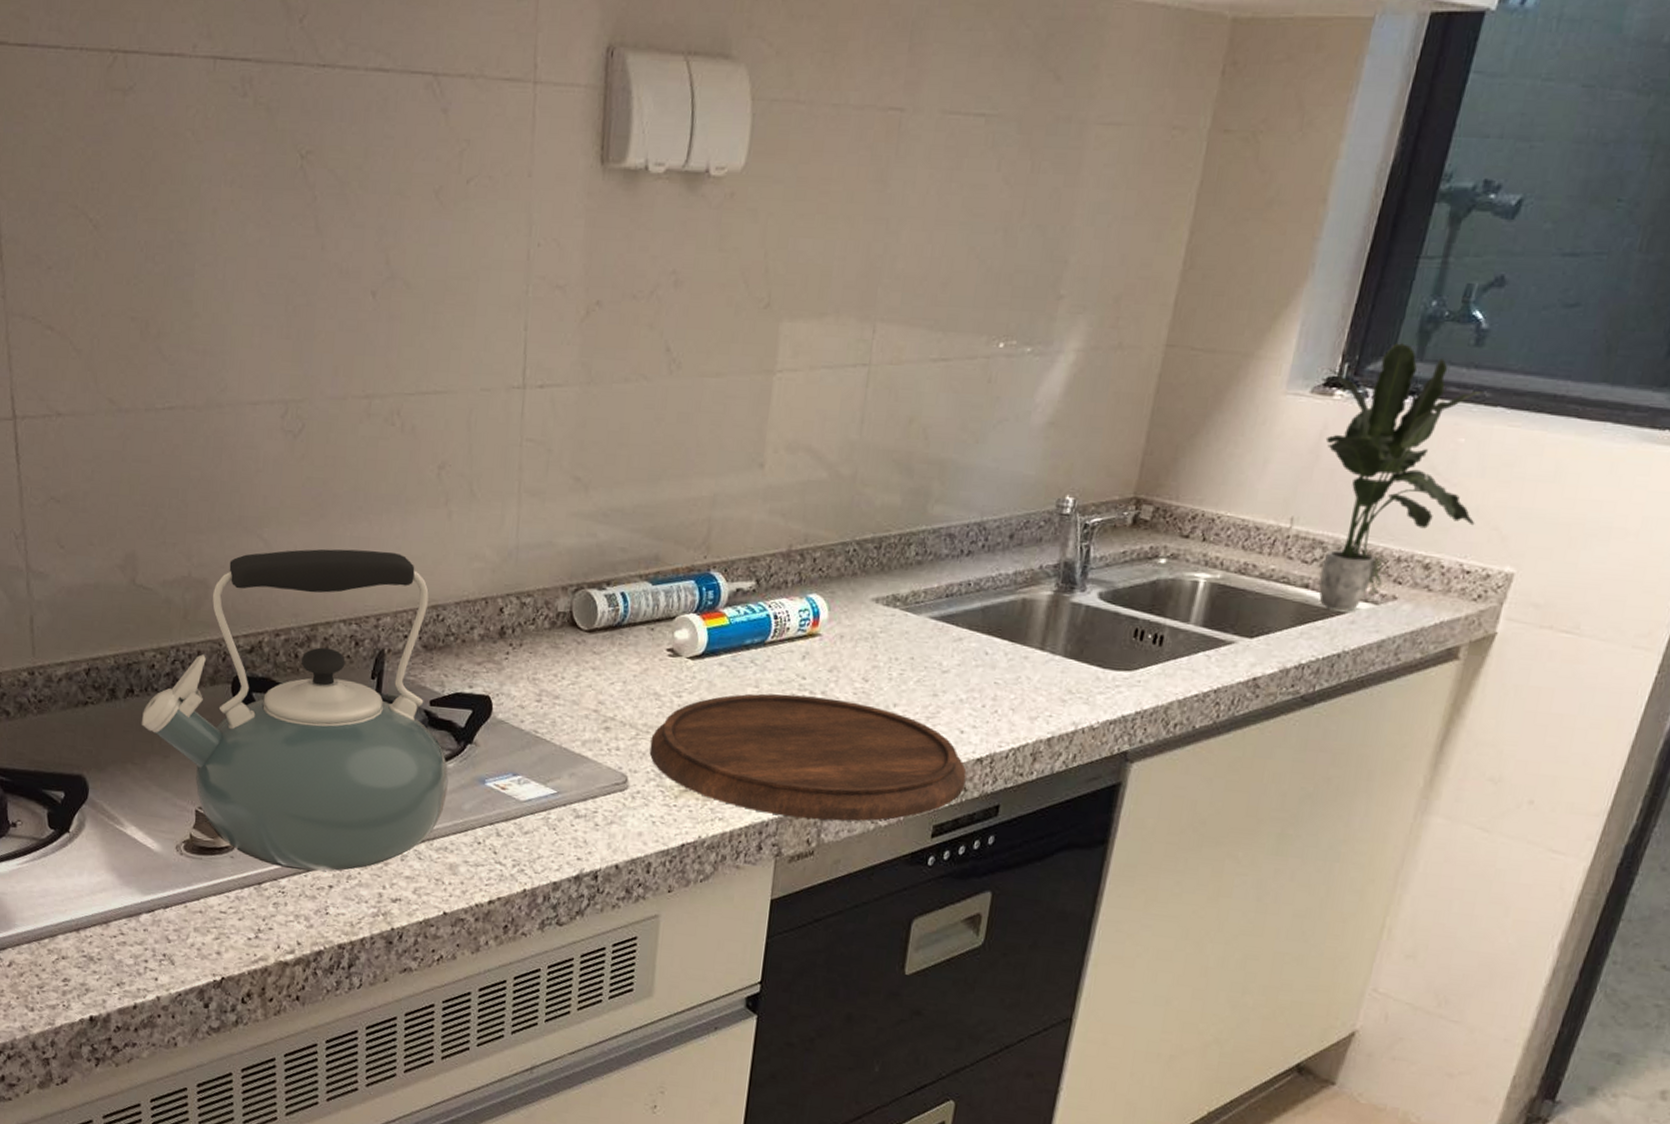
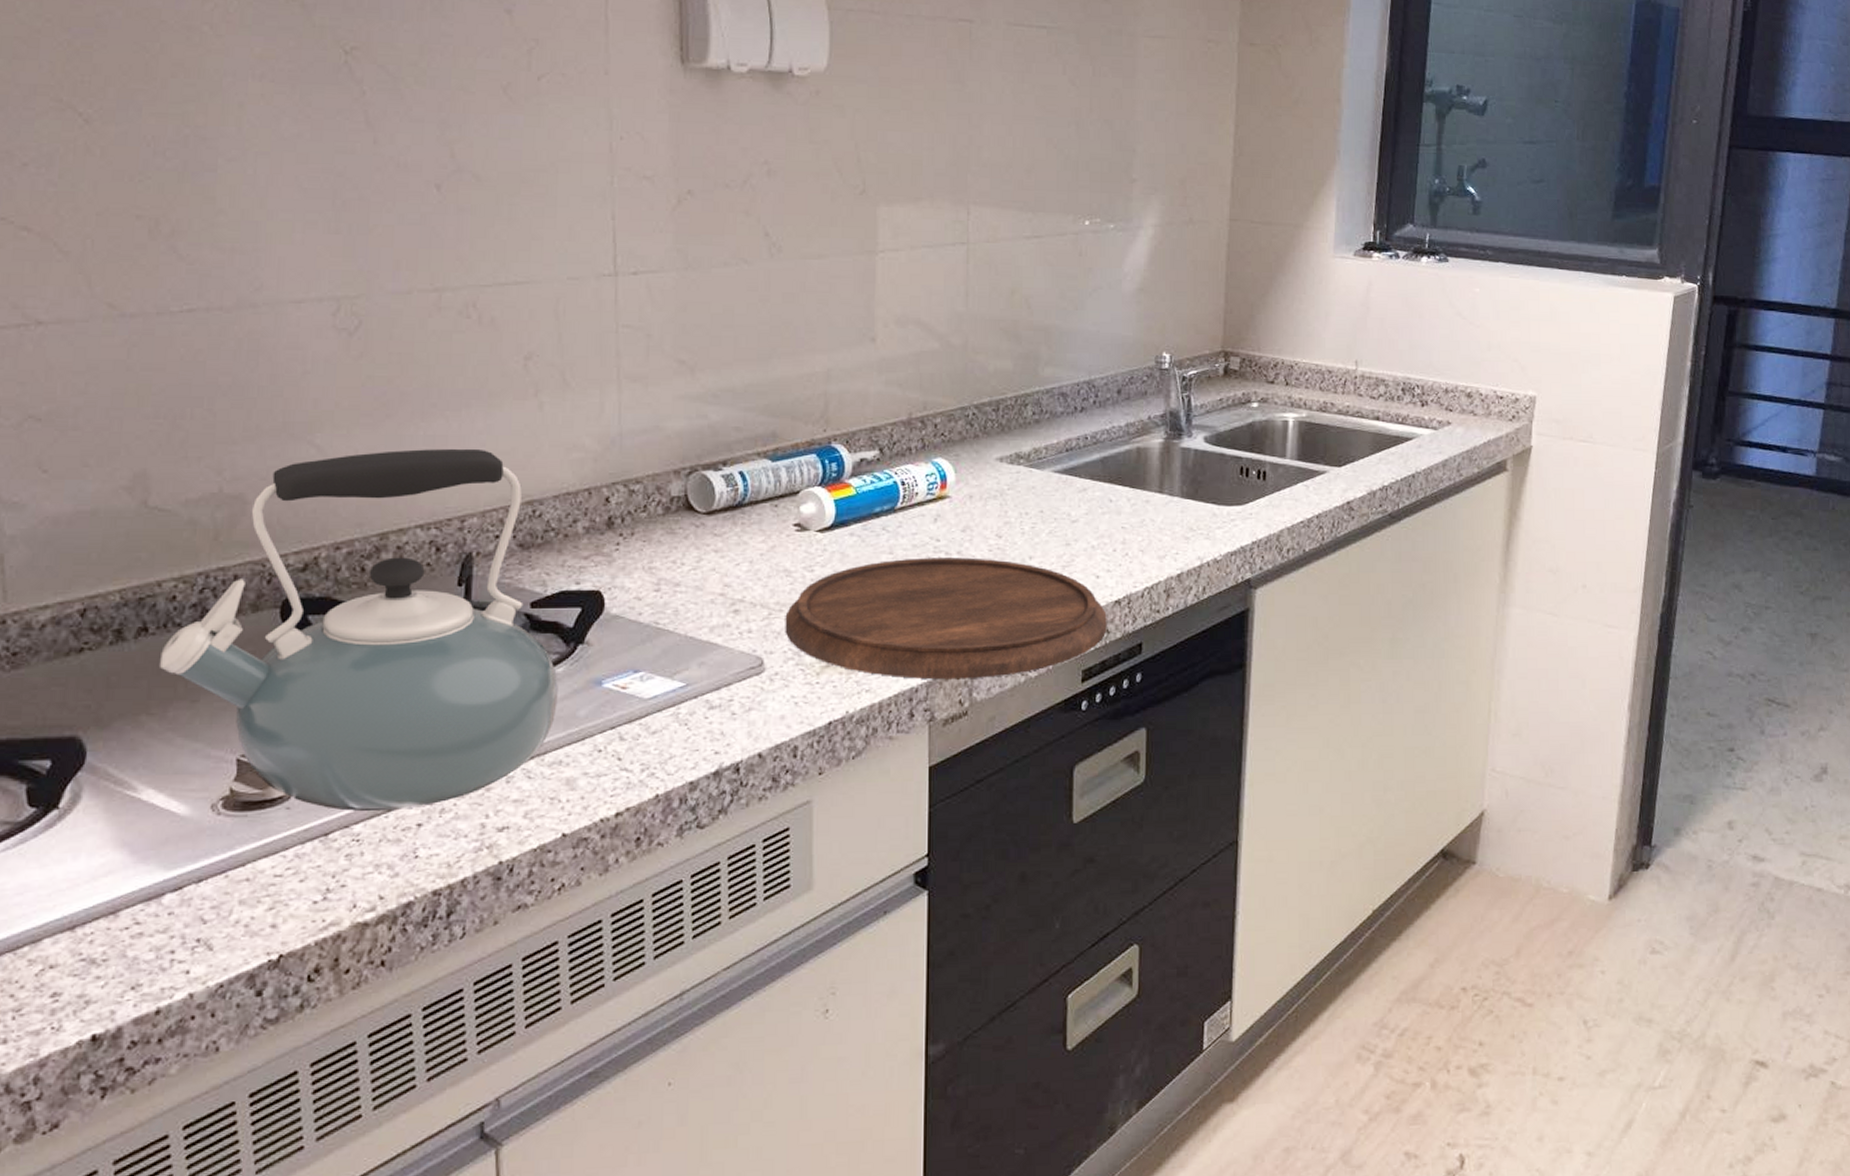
potted plant: present [1318,343,1483,611] -> none [1365,213,1499,437]

